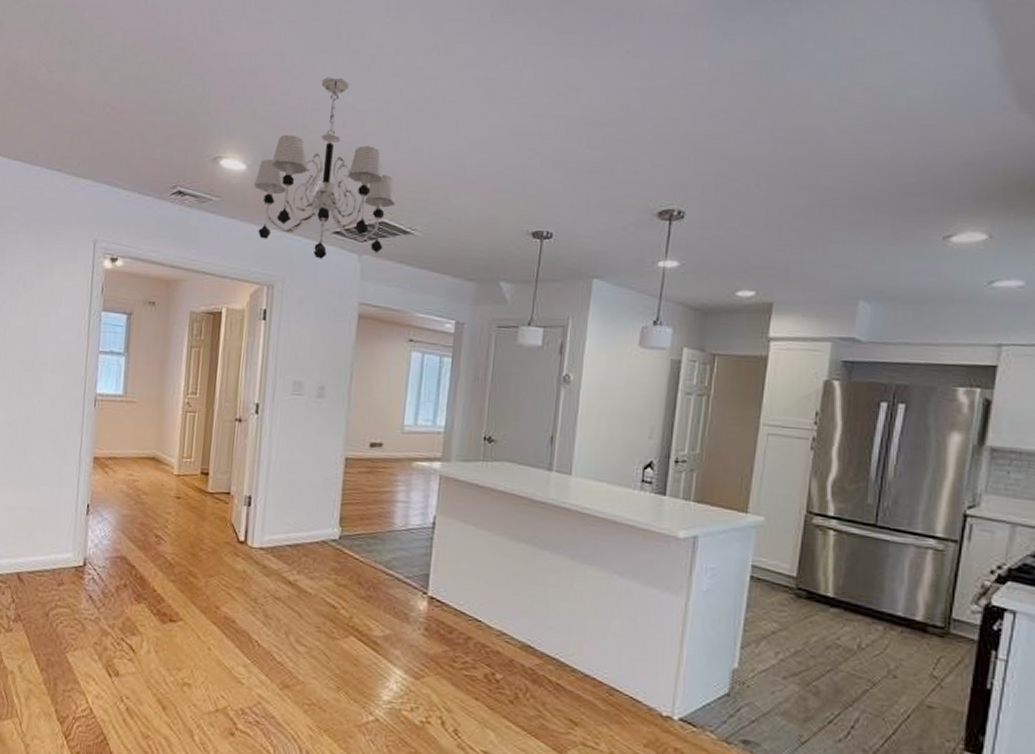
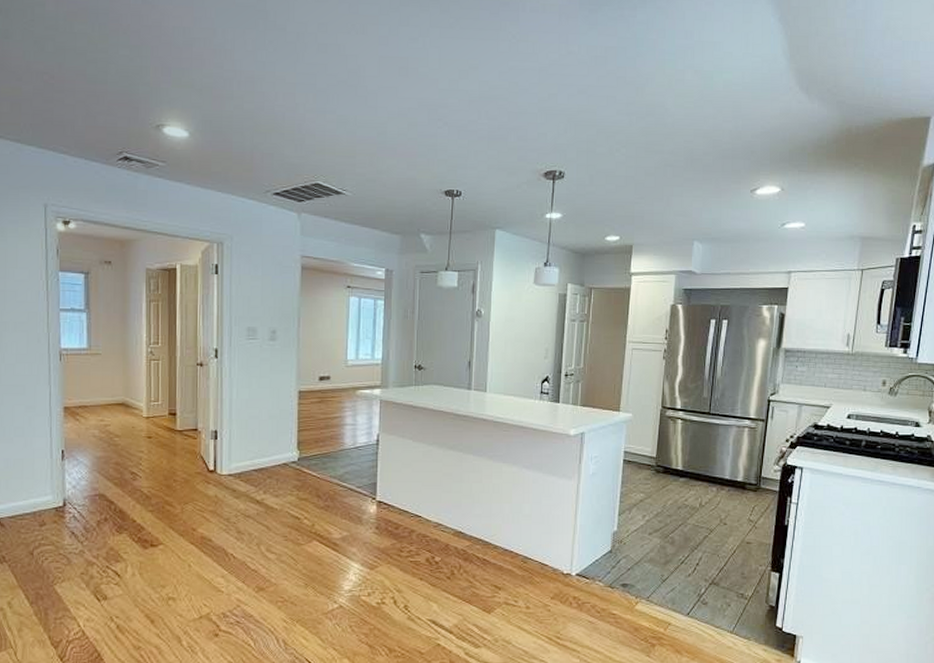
chandelier: present [254,77,396,259] -> none [197,52,328,218]

